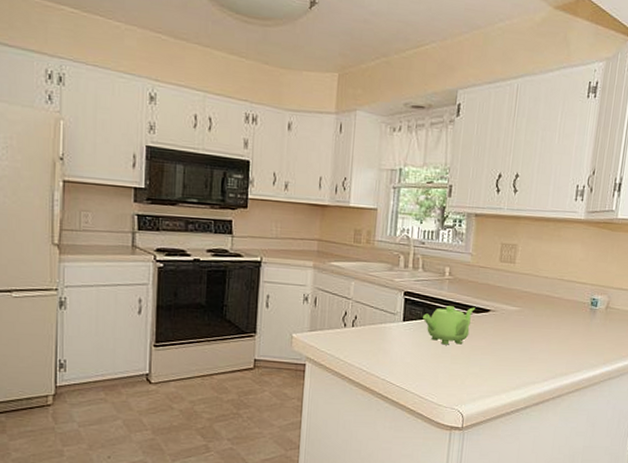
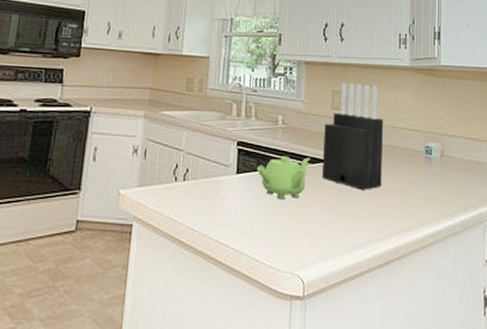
knife block: none [486,235,552,338] -> present [322,82,384,190]

